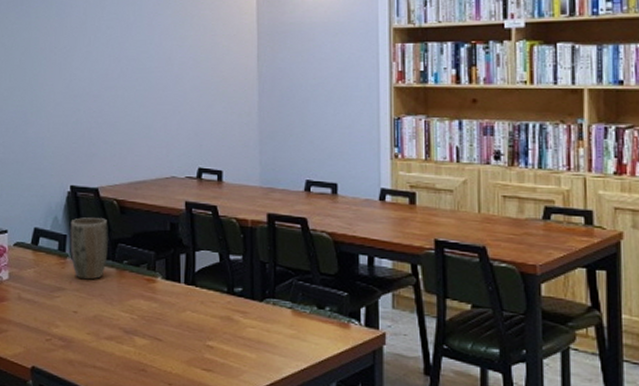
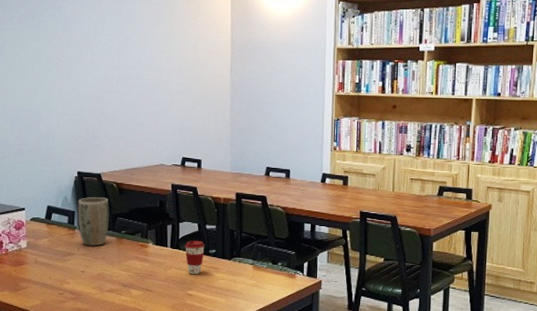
coffee cup: none [203,274,228,321] -> present [185,240,205,275]

